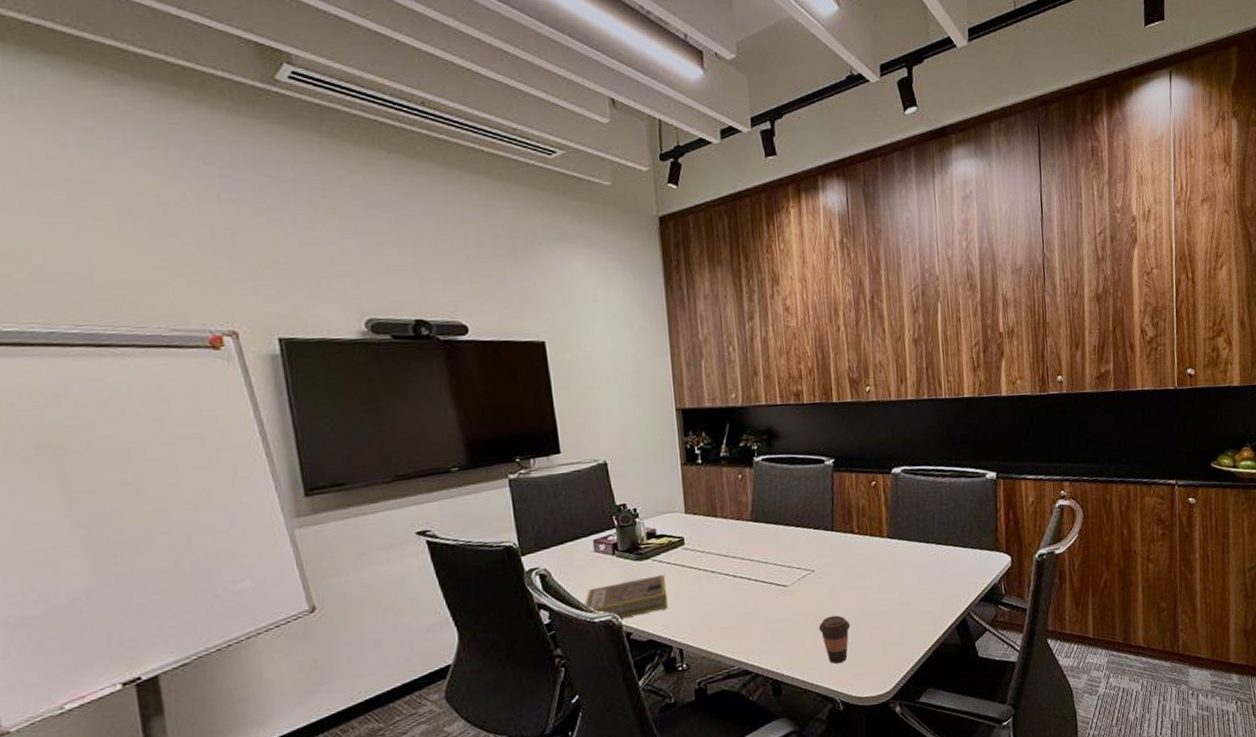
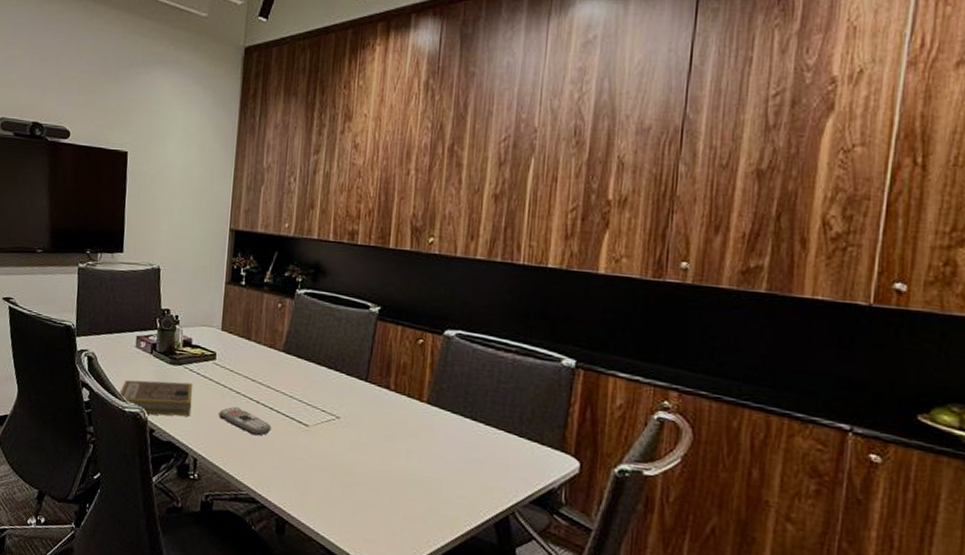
remote control: none [697,586,753,610] -> present [219,407,272,436]
coffee cup: present [818,615,851,664] -> none [334,469,370,522]

